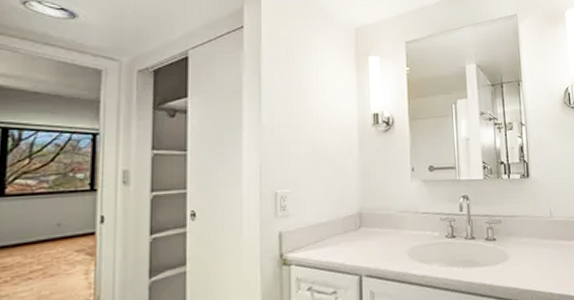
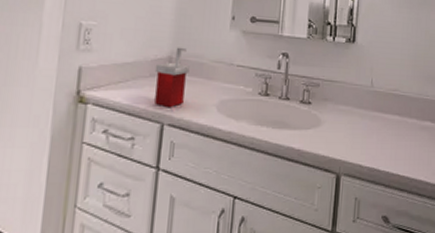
soap dispenser: none [347,202,379,260] -> present [154,47,190,108]

